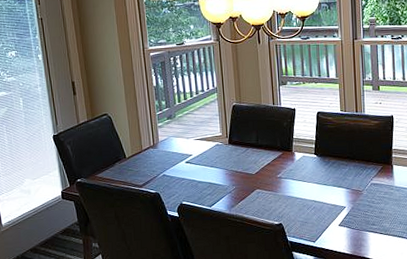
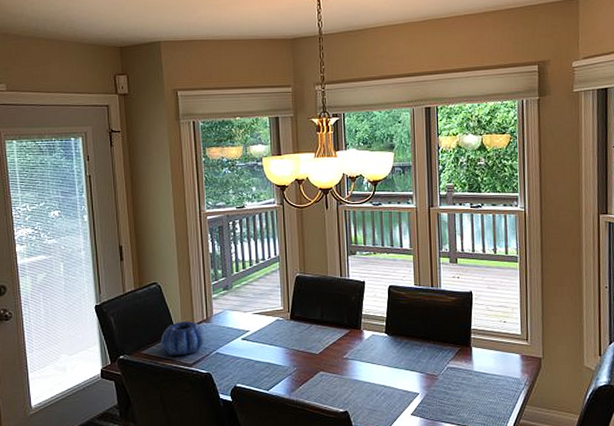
decorative bowl: none [113,147,153,179] -> present [160,321,205,356]

